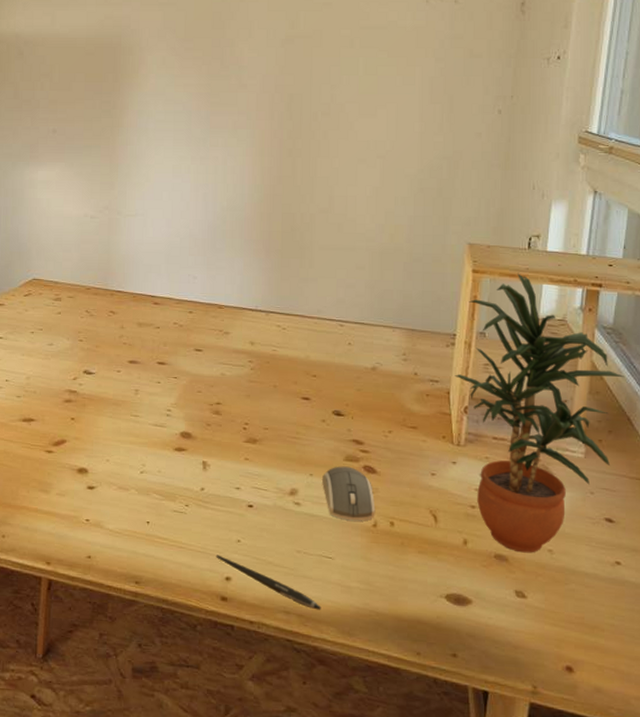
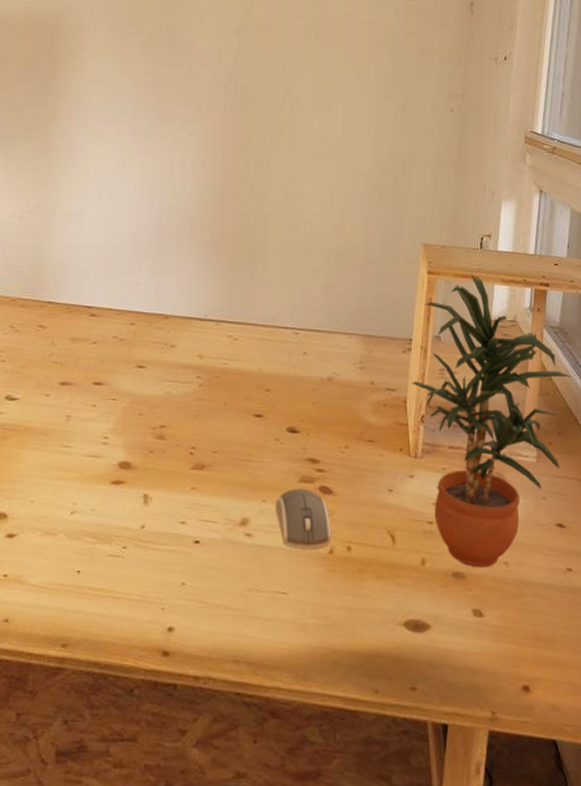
pen: present [215,555,321,610] -> none [157,602,274,655]

